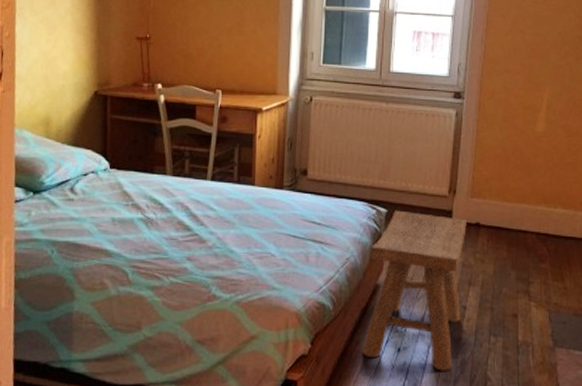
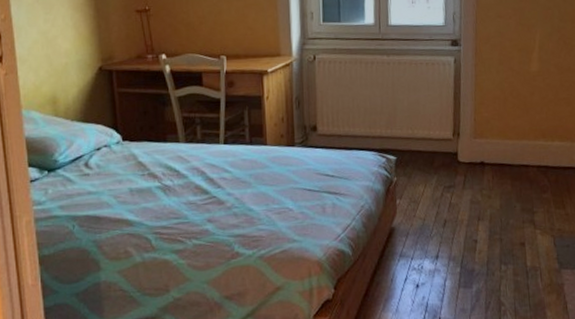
stool: present [362,210,467,371] -> none [383,156,472,301]

